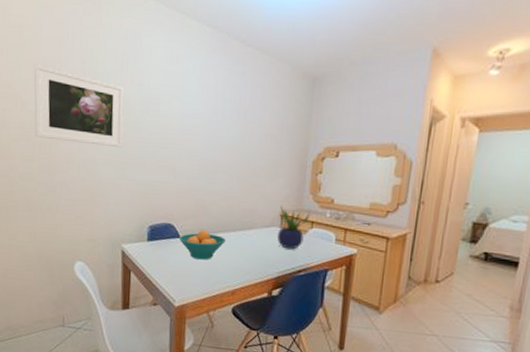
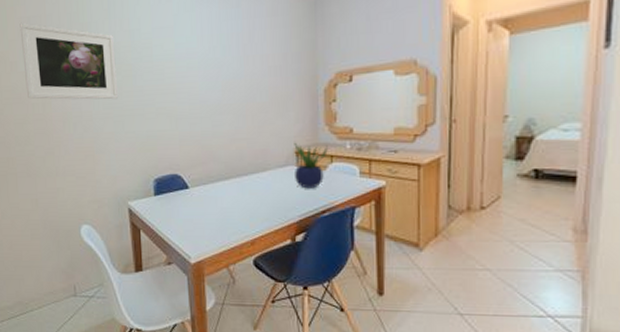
fruit bowl: present [179,230,226,260] -> none [188,177,238,210]

